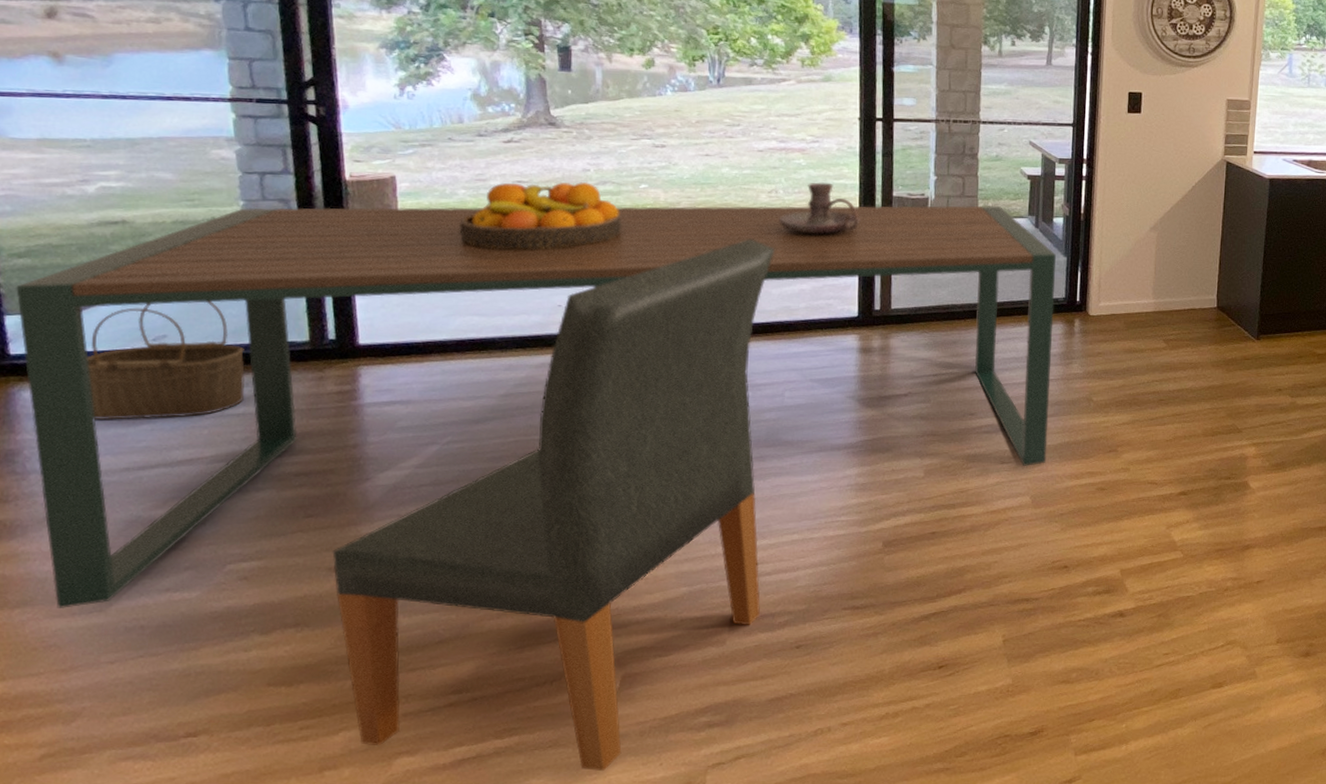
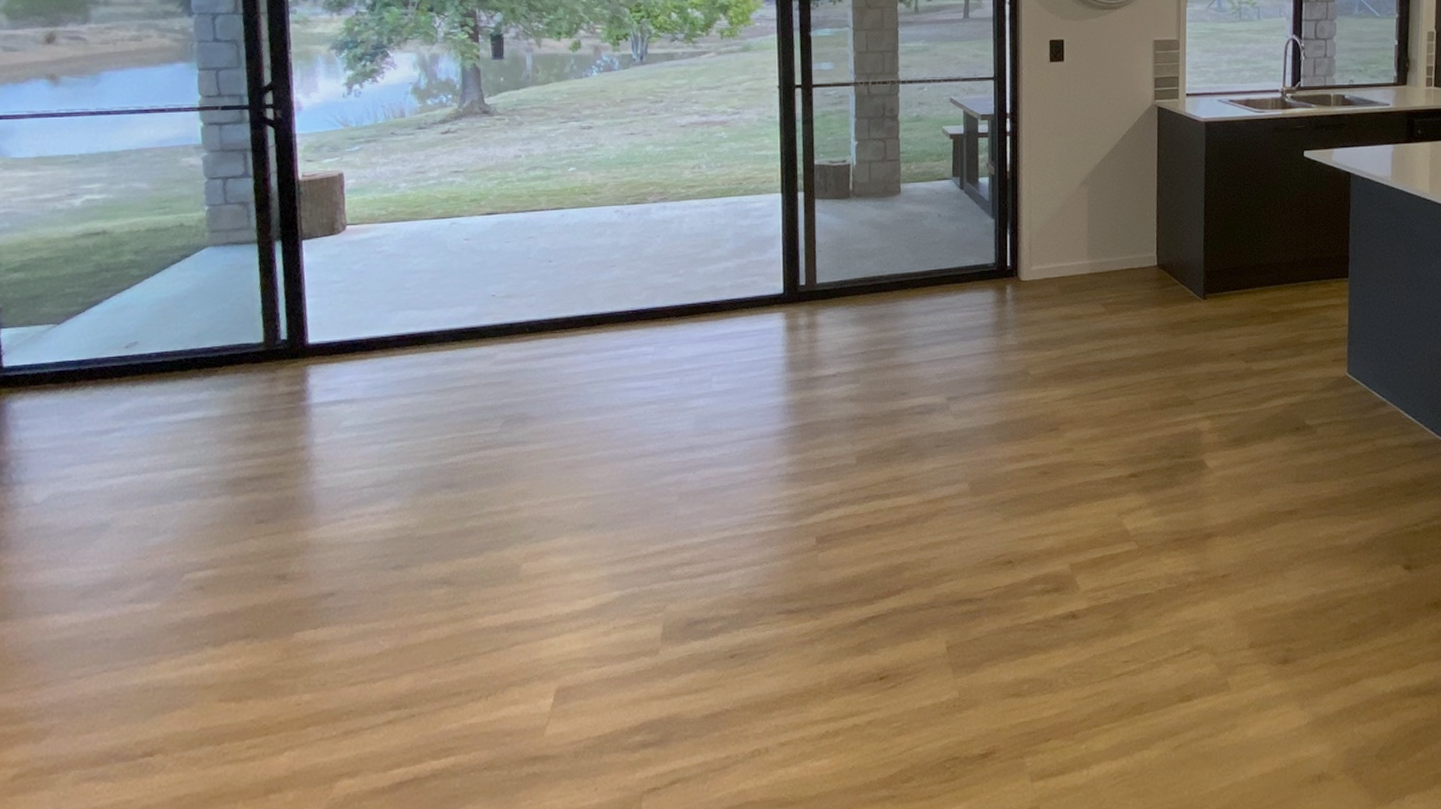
dining table: present [16,205,1057,608] -> none [10,168,984,621]
wicker basket: present [87,301,245,421] -> none [68,307,206,429]
dining chair: present [332,238,775,772] -> none [280,217,699,797]
fruit bowl: present [459,181,621,250] -> none [400,168,551,241]
candle holder: present [779,182,860,234] -> none [702,154,783,209]

